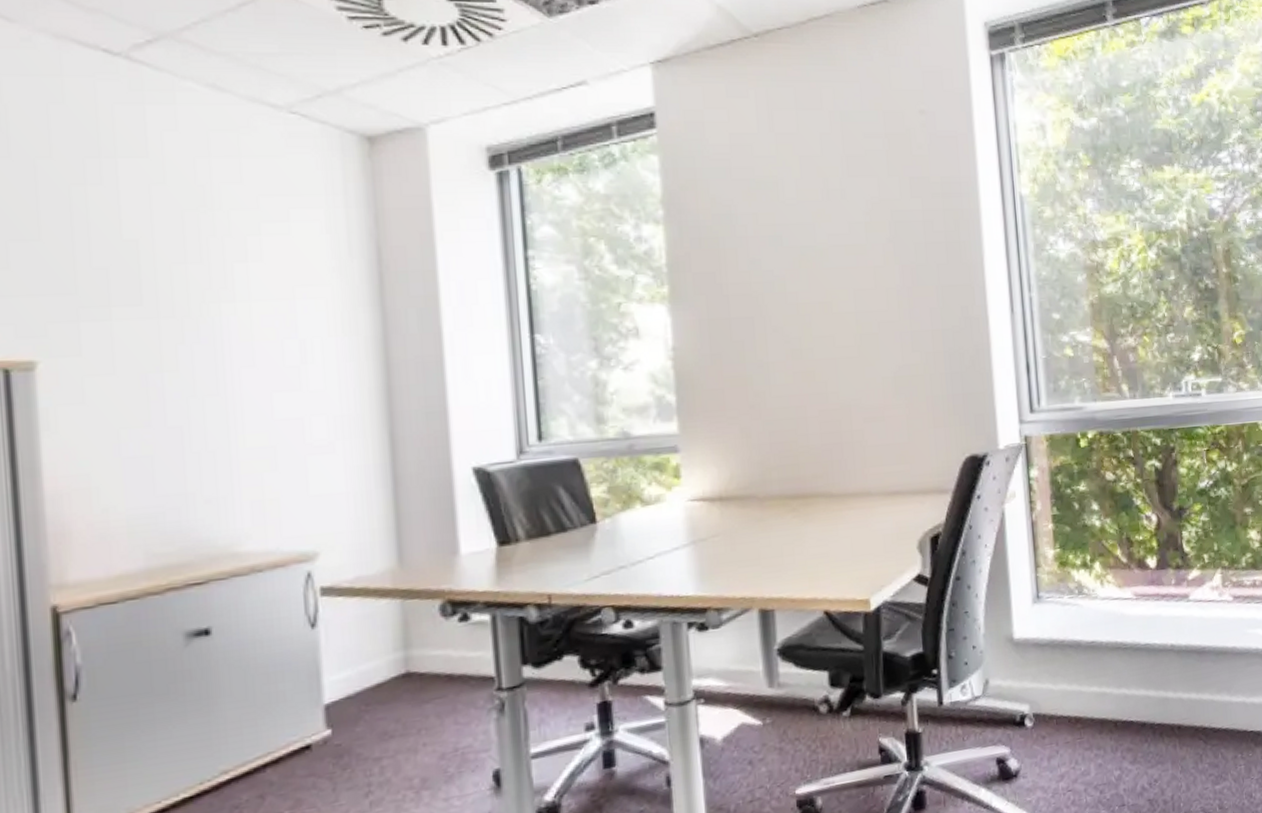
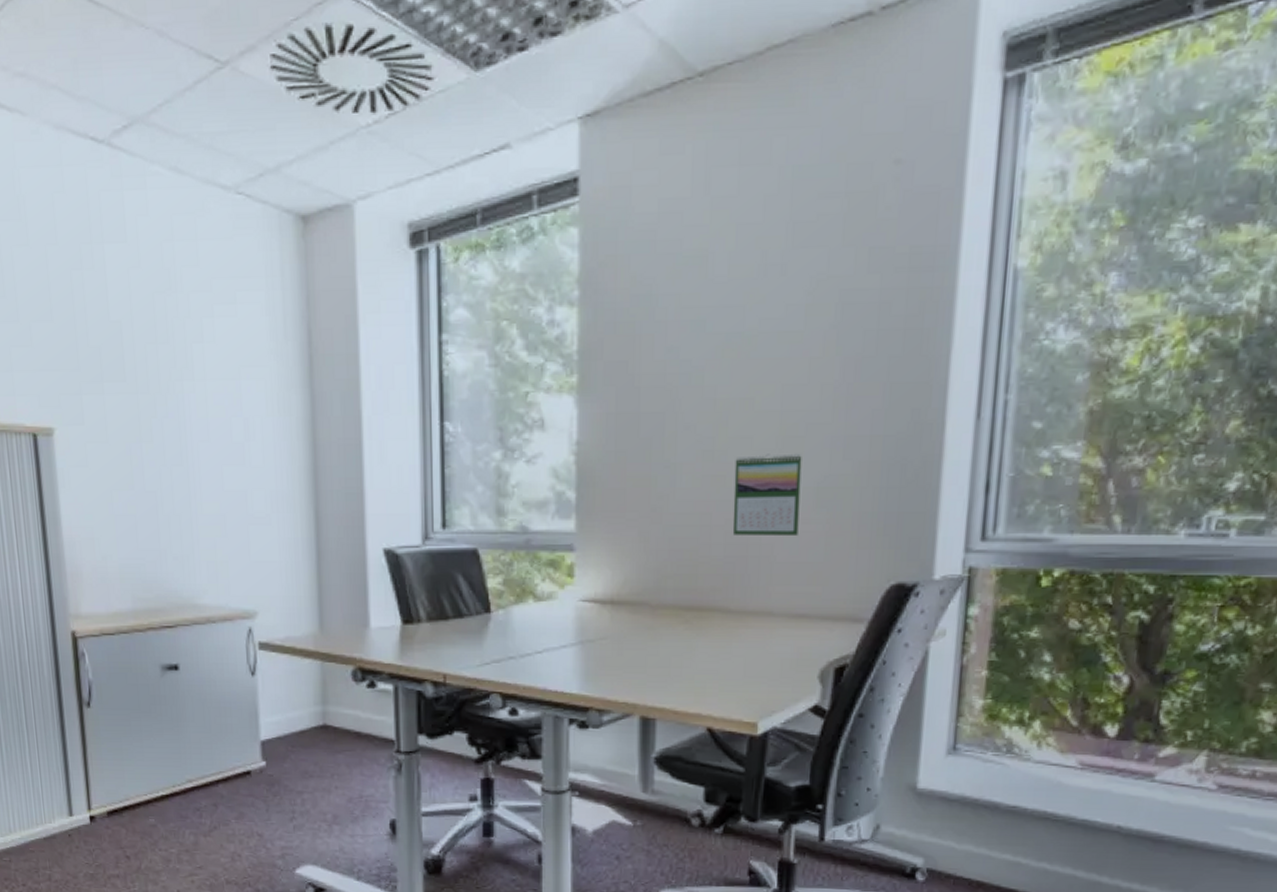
calendar: none [821,348,884,425] -> present [732,453,802,535]

